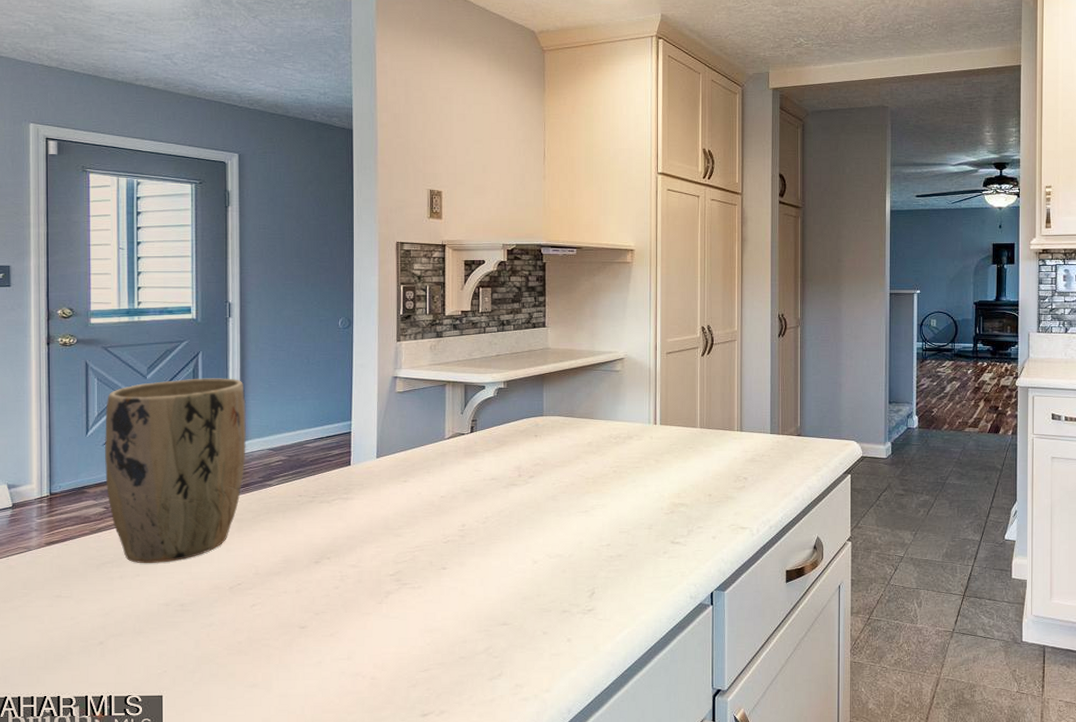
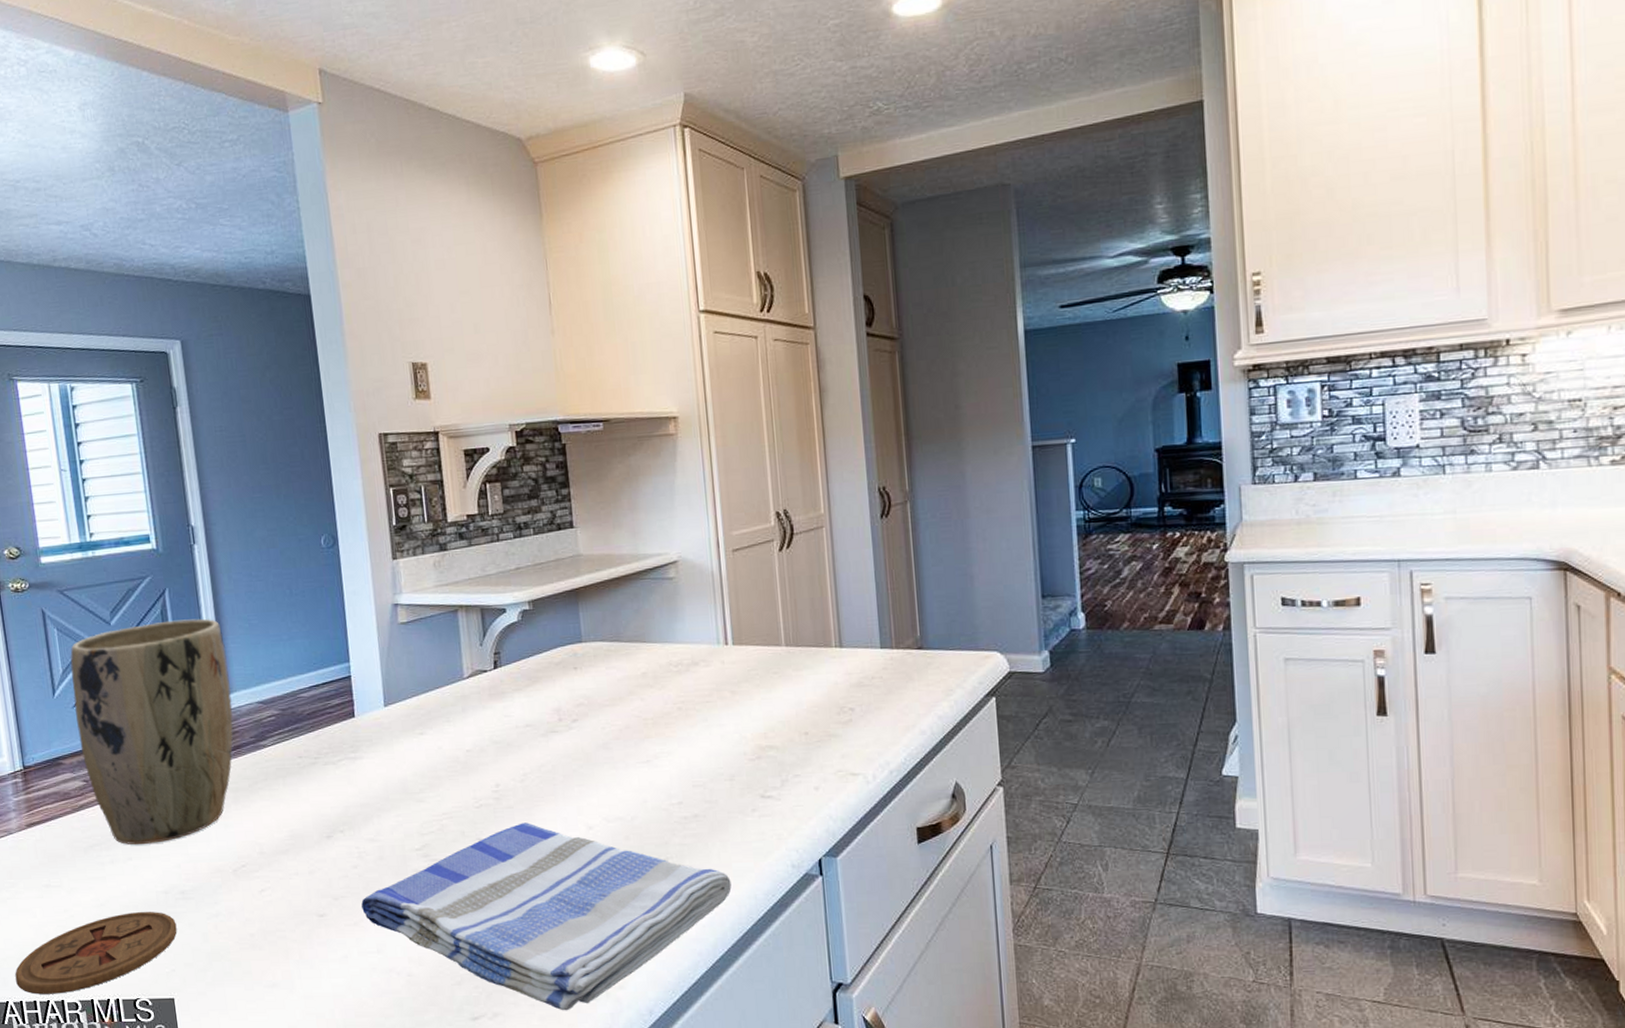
coaster: none [17,620,173,691] -> present [15,911,177,995]
dish towel: none [339,556,642,710] -> present [361,822,732,1011]

